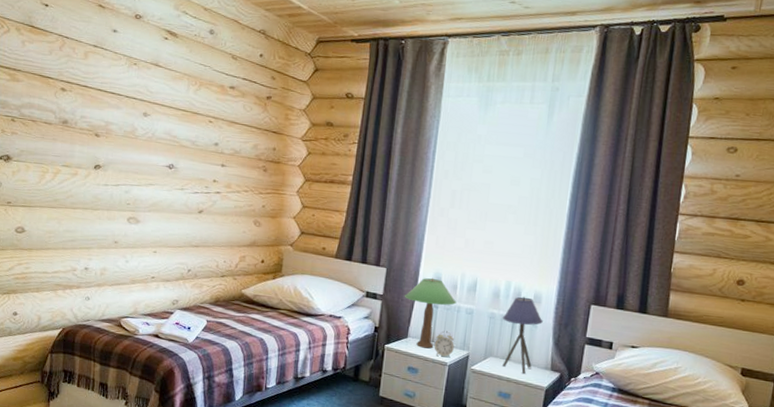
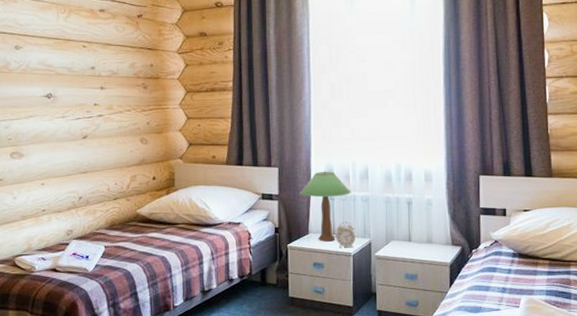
table lamp: present [502,296,543,374] -> none [397,177,437,252]

